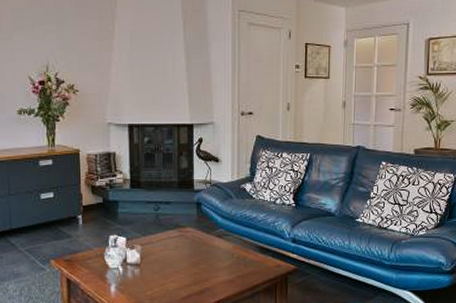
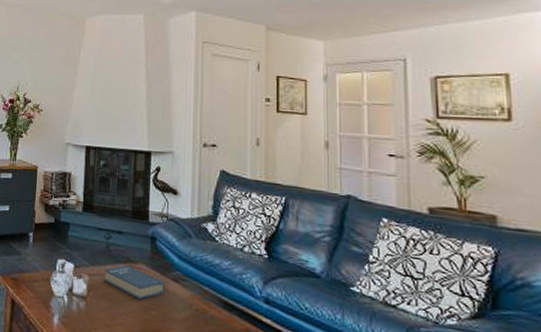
book: none [155,230,210,257] -> present [103,265,165,300]

